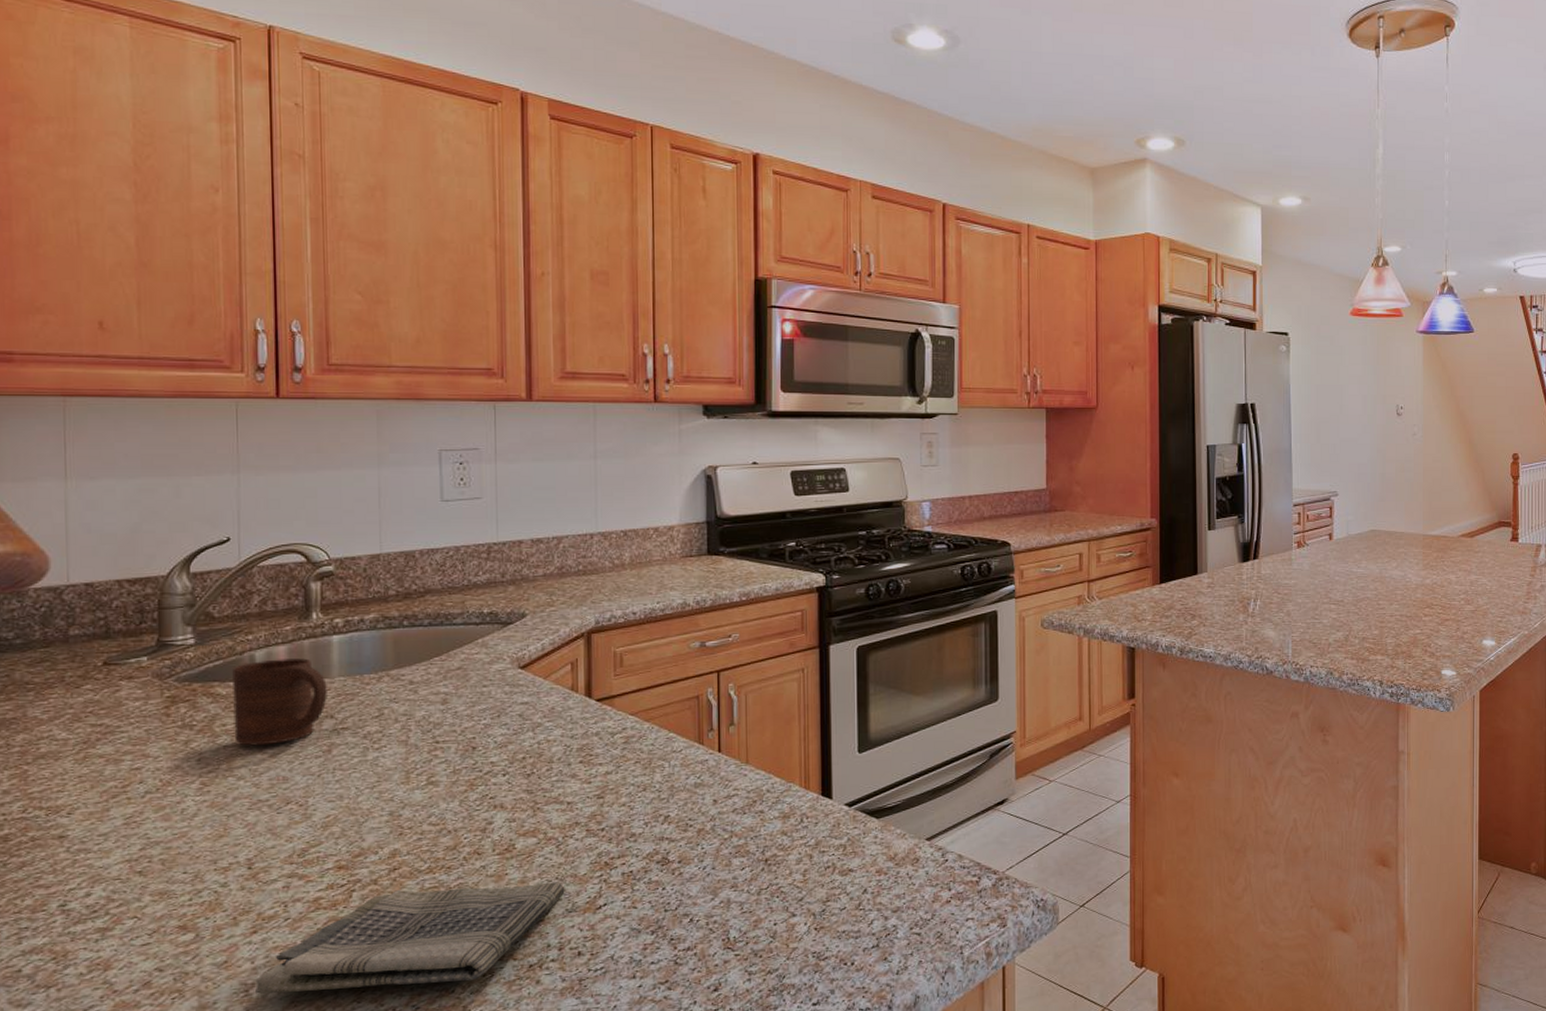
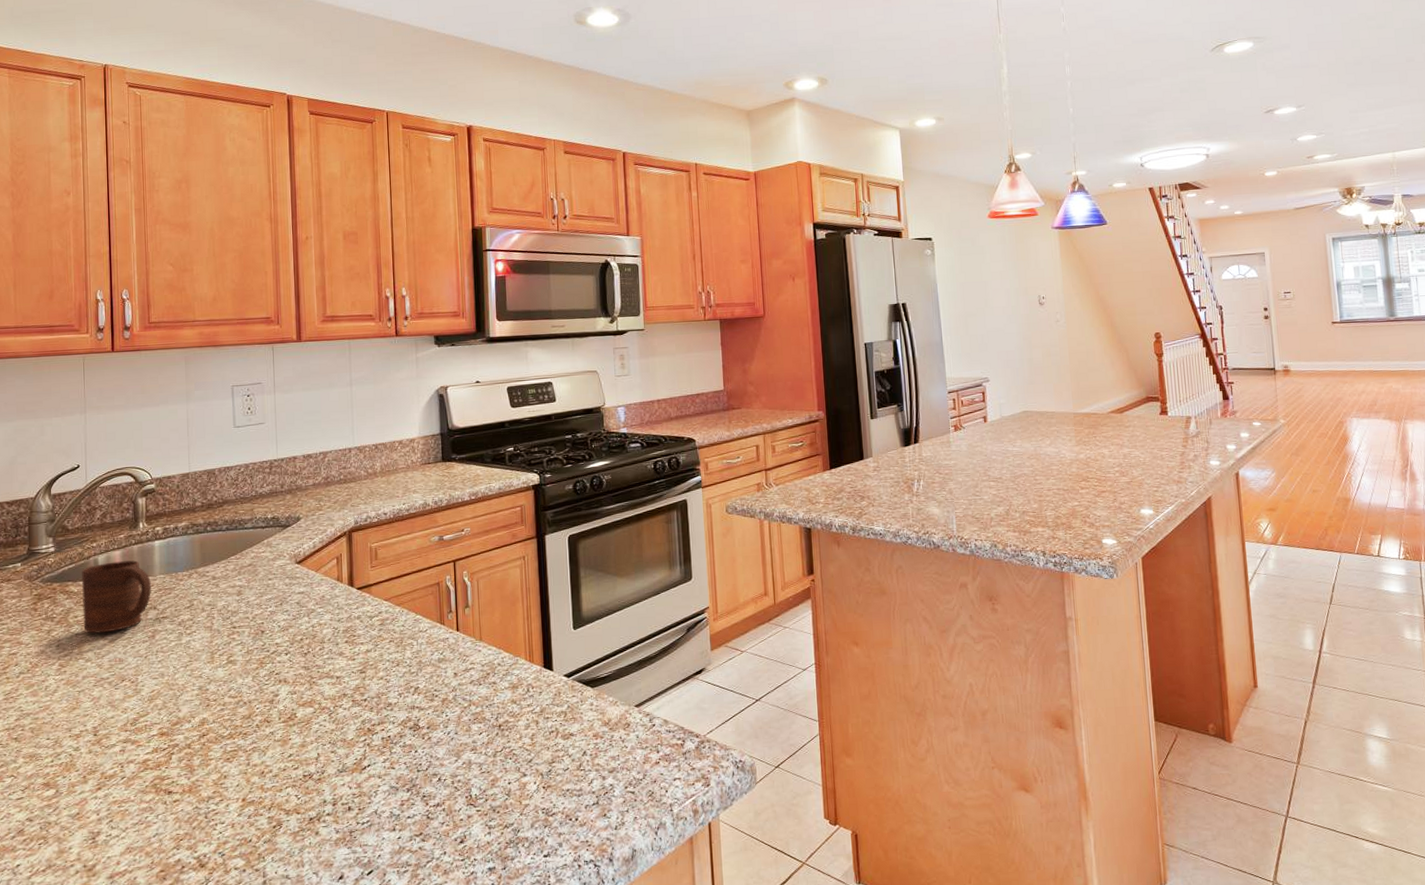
dish towel: present [254,881,565,994] -> none [99,745,337,841]

